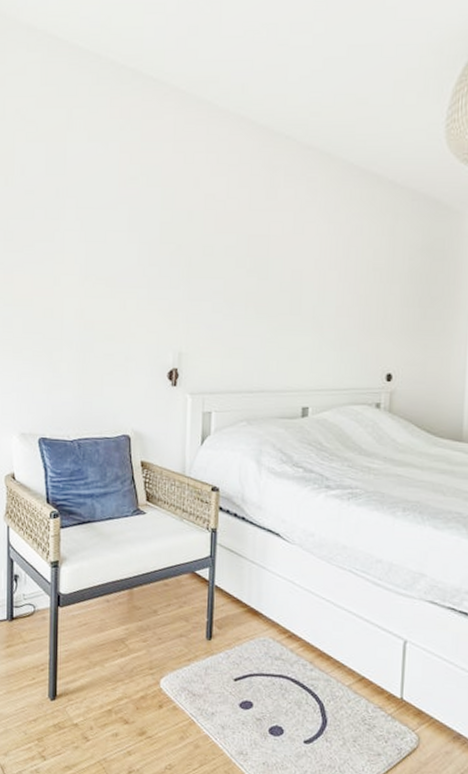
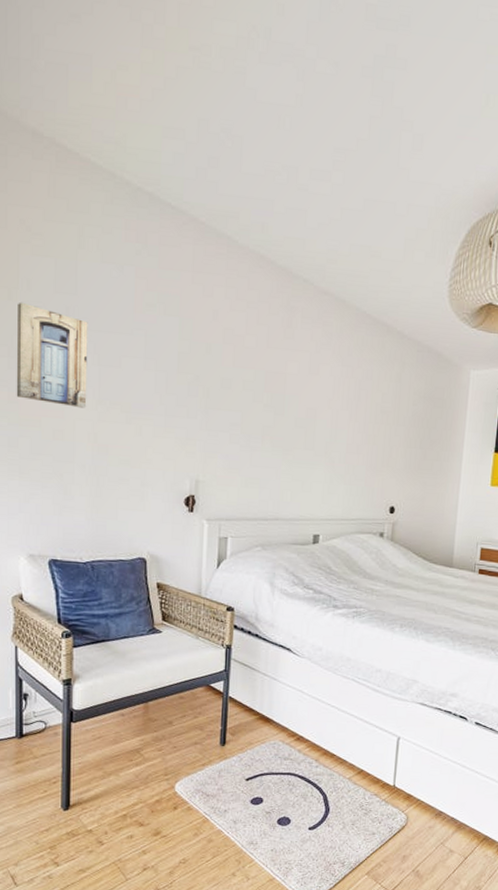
wall art: none [11,187,76,285] -> present [16,302,88,408]

